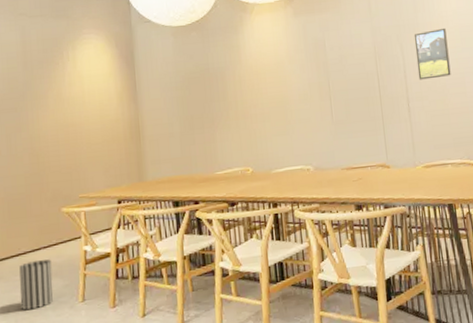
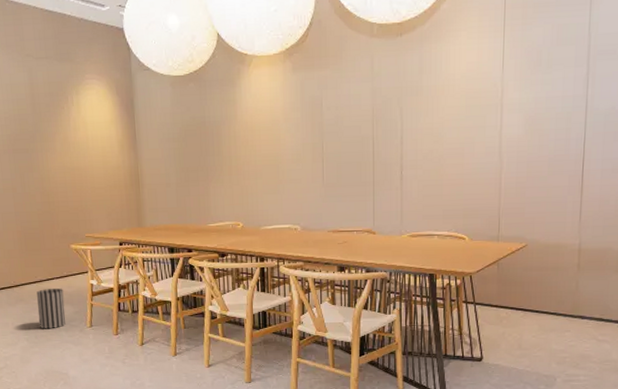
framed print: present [414,27,451,80] -> none [415,92,451,148]

